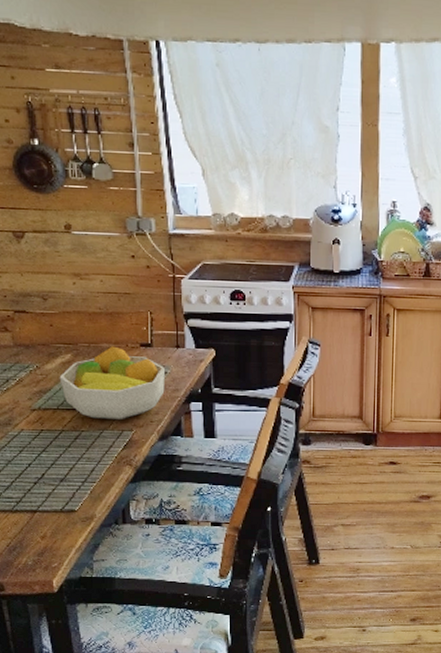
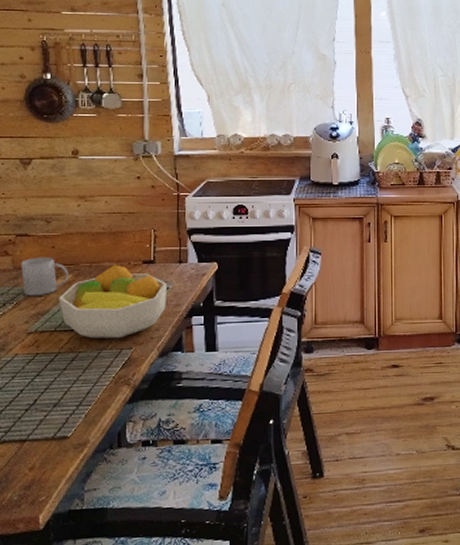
mug: none [21,334,68,374] -> present [21,256,69,297]

